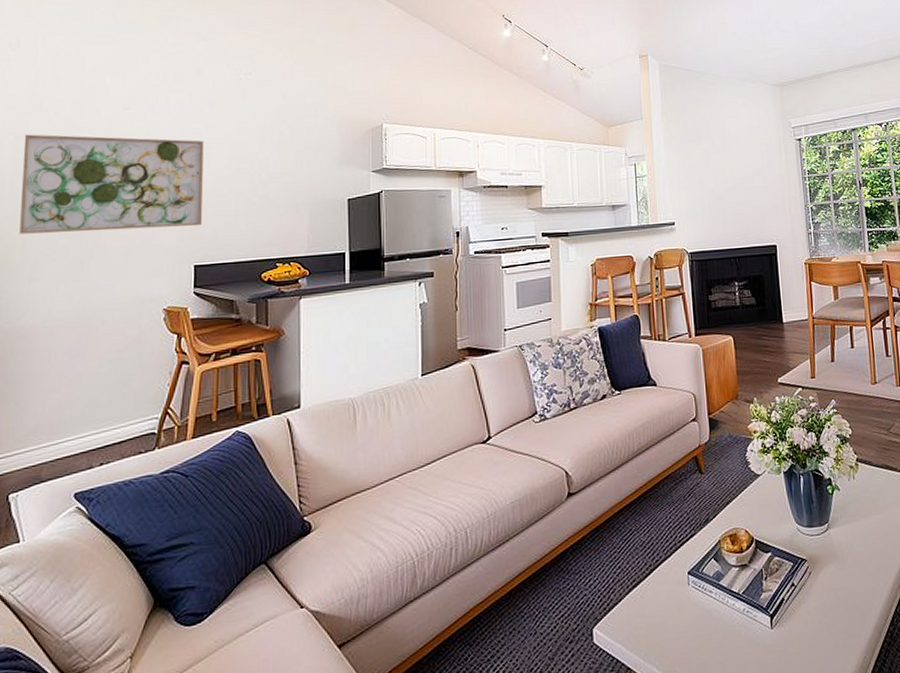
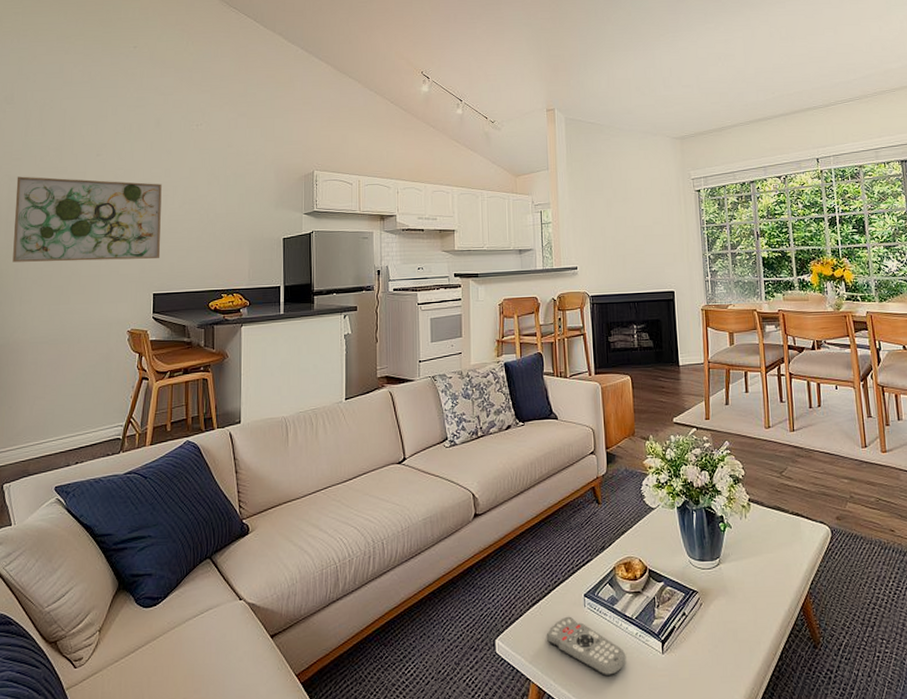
remote control: none [647,596,734,659] -> present [546,616,626,677]

